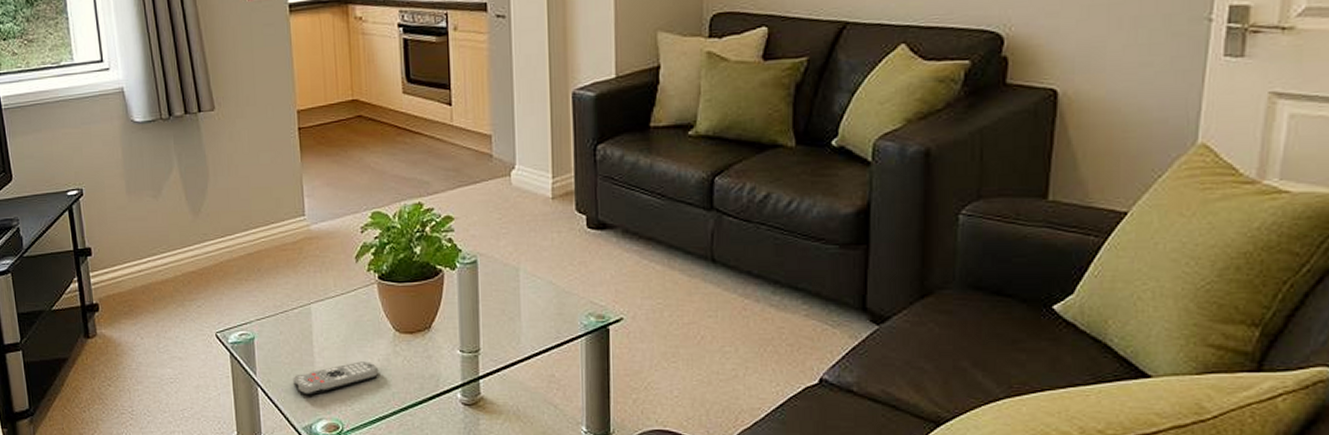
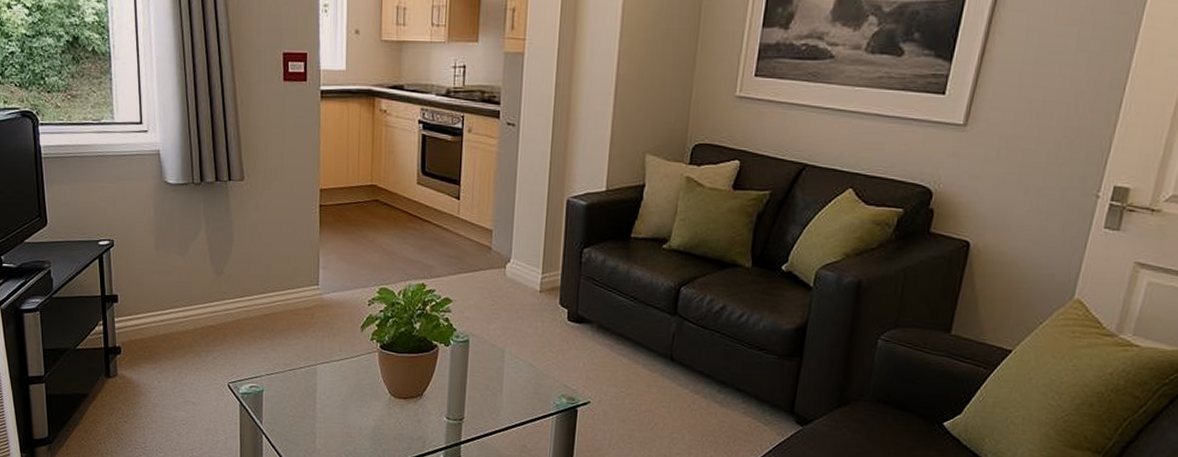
remote control: present [293,361,379,396] -> none [295,419,373,446]

